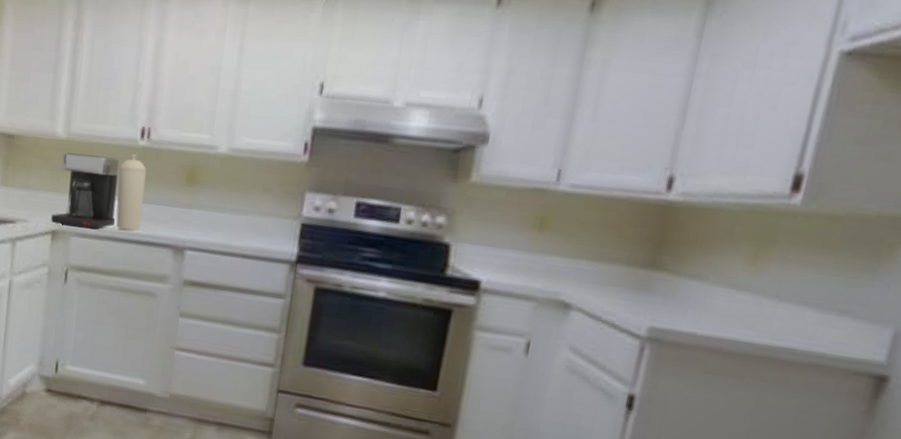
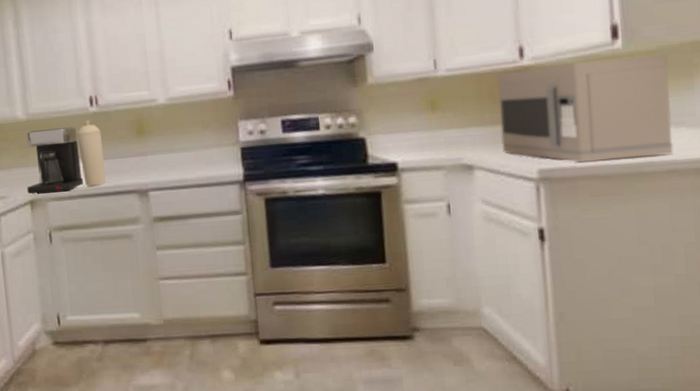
microwave: none [612,204,857,347] -> present [496,52,674,164]

